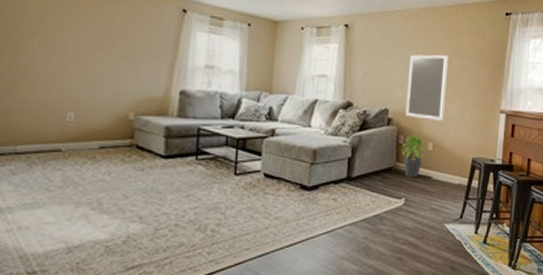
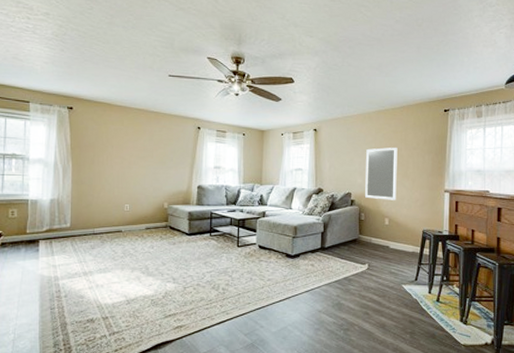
potted plant: present [402,134,426,177] -> none [363,212,383,247]

